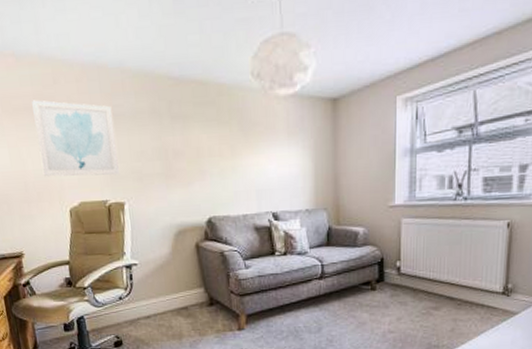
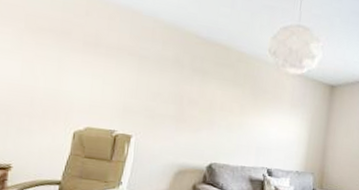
wall art: present [32,100,119,177] -> none [53,24,138,110]

